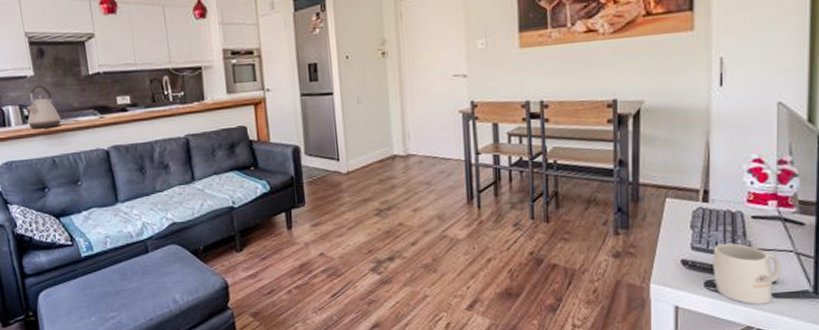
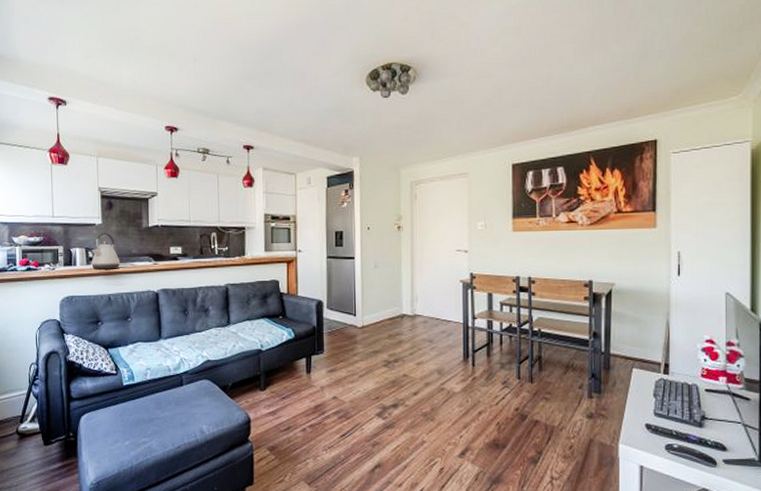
mug: present [713,243,782,305] -> none [673,412,731,469]

